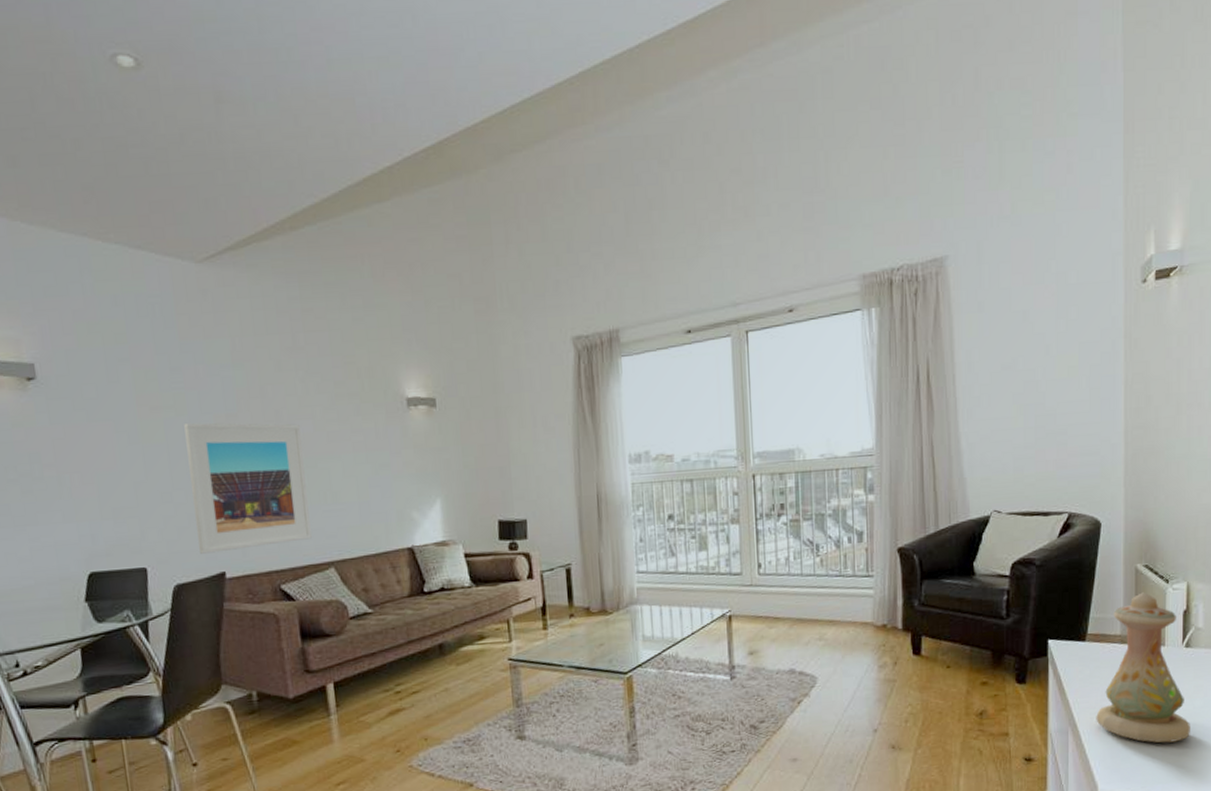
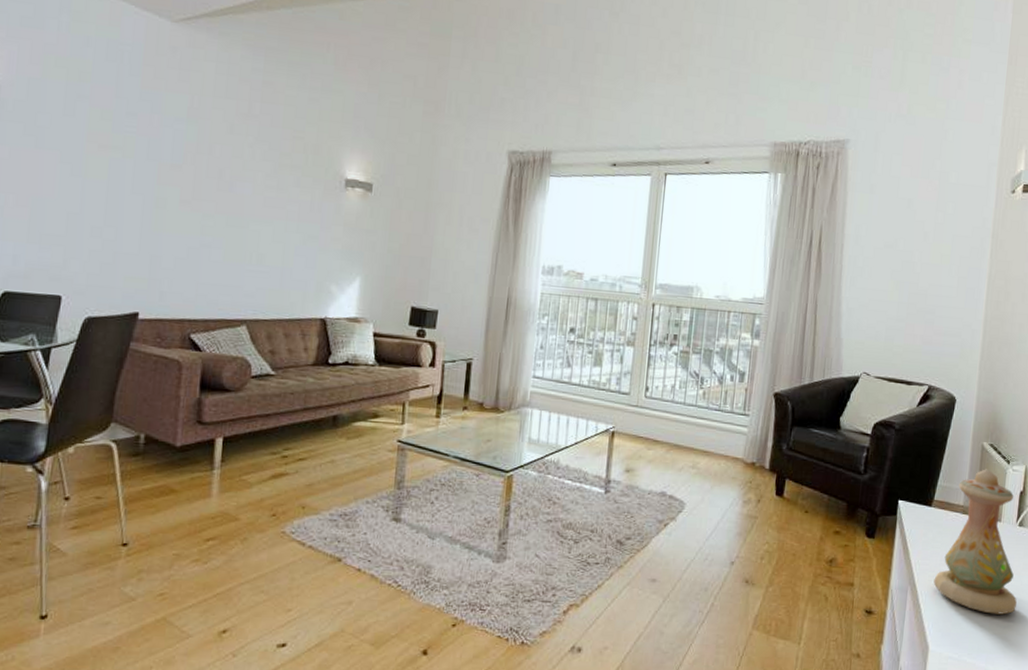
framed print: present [184,422,312,554] -> none [118,165,239,295]

